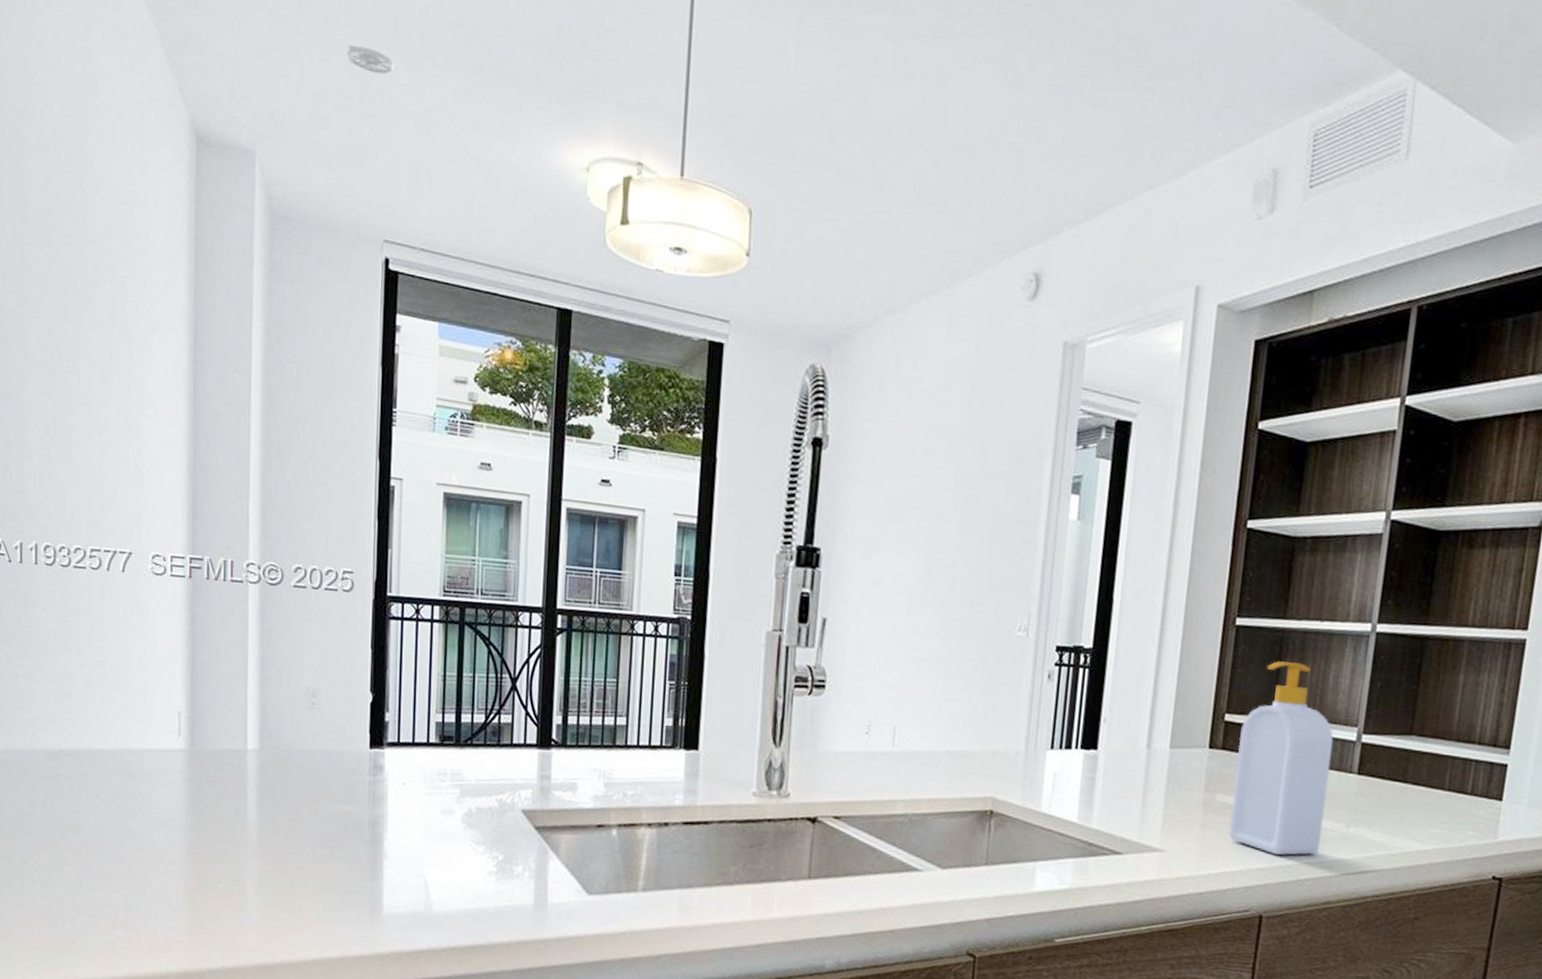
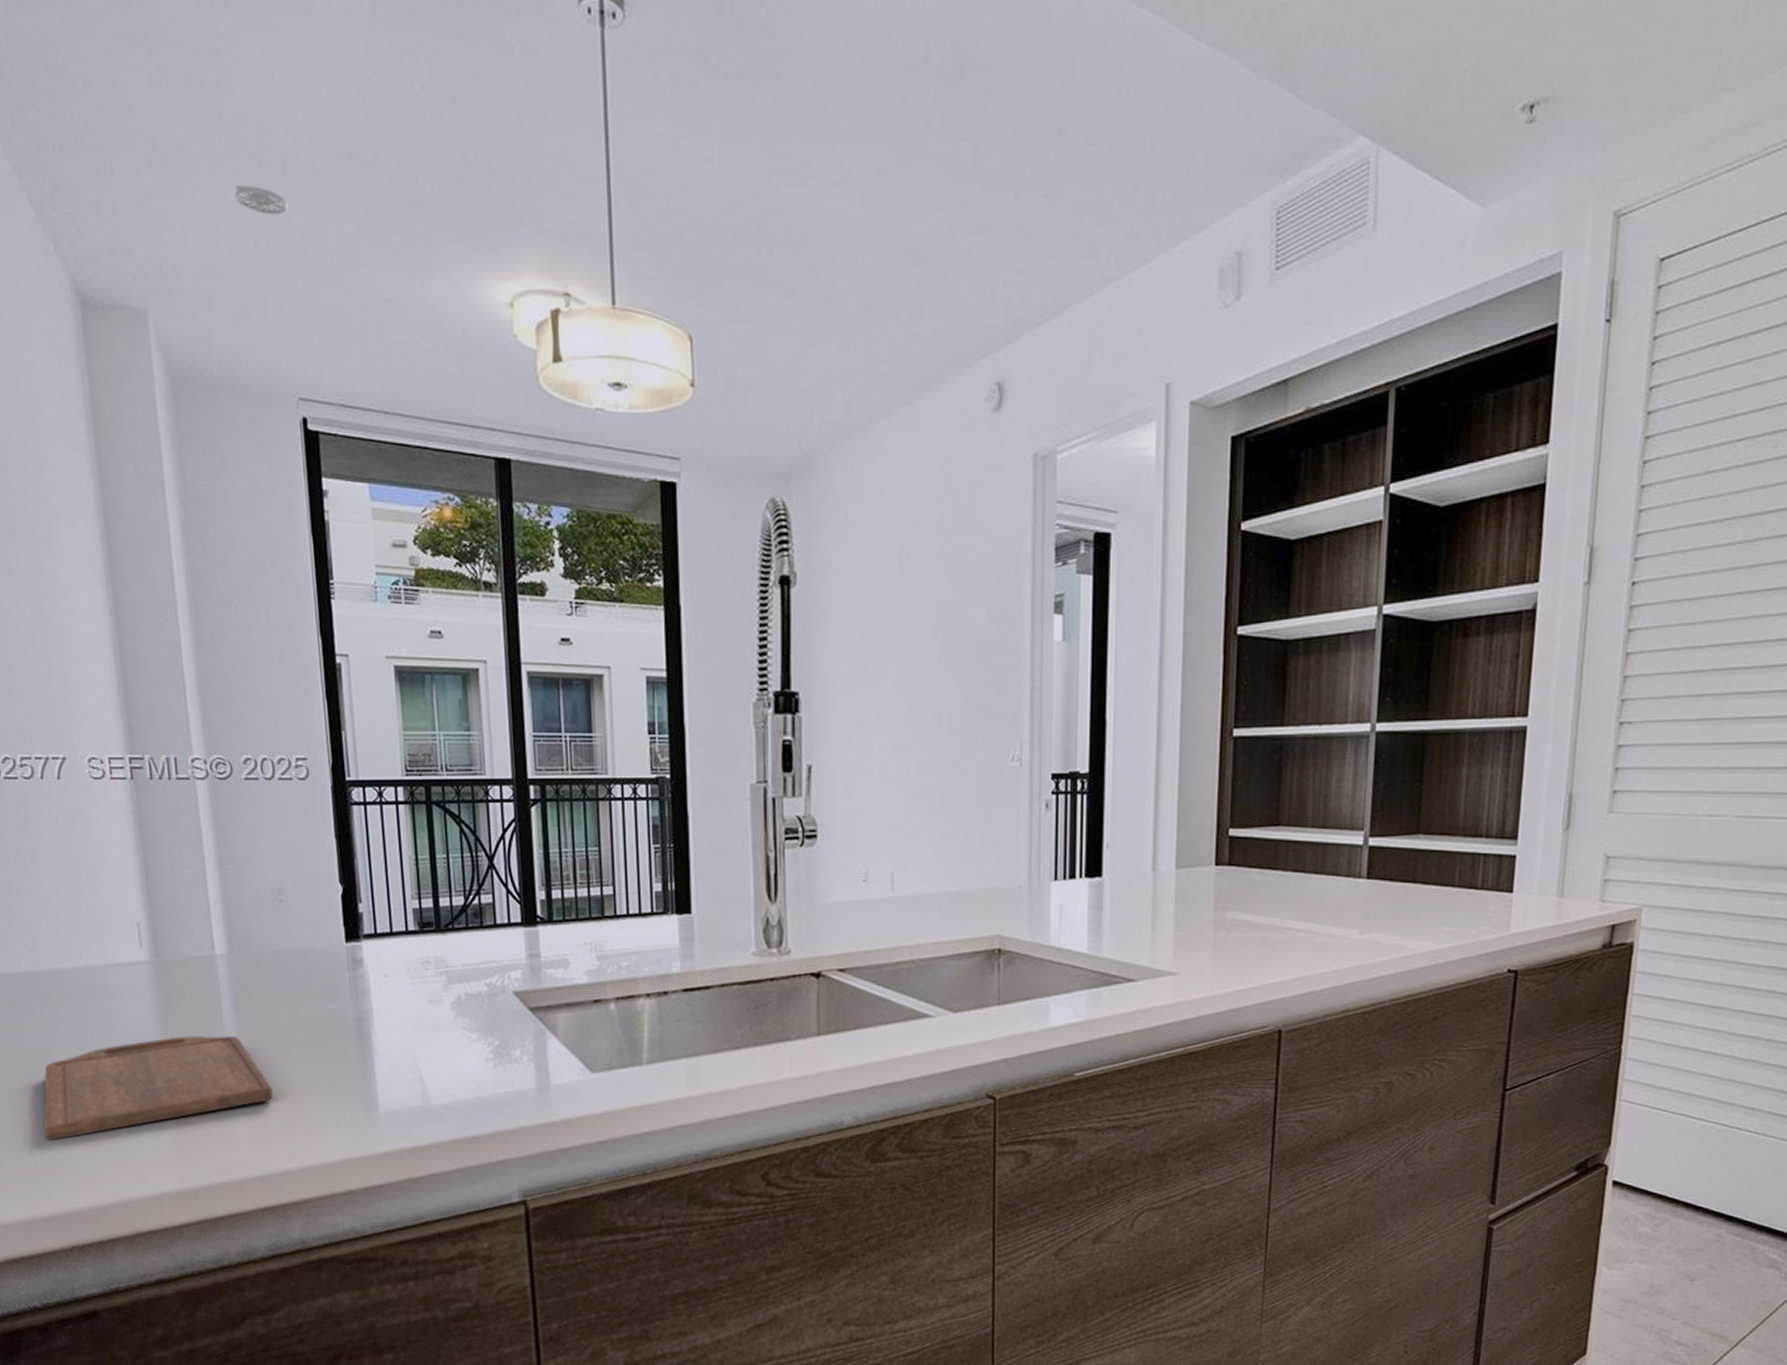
cutting board: none [67,823,285,912] -> present [43,1036,273,1140]
soap bottle: present [1228,661,1334,856] -> none [1241,770,1341,968]

